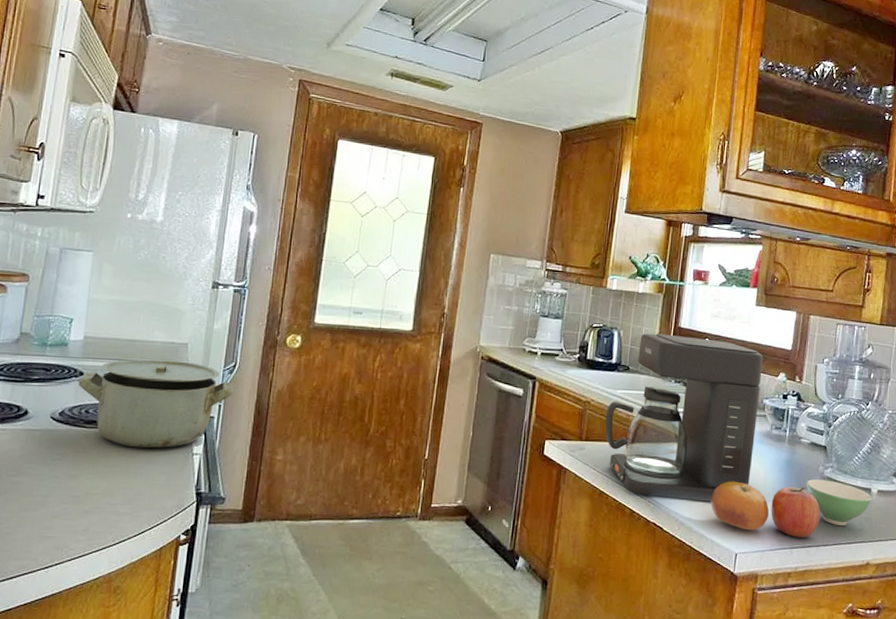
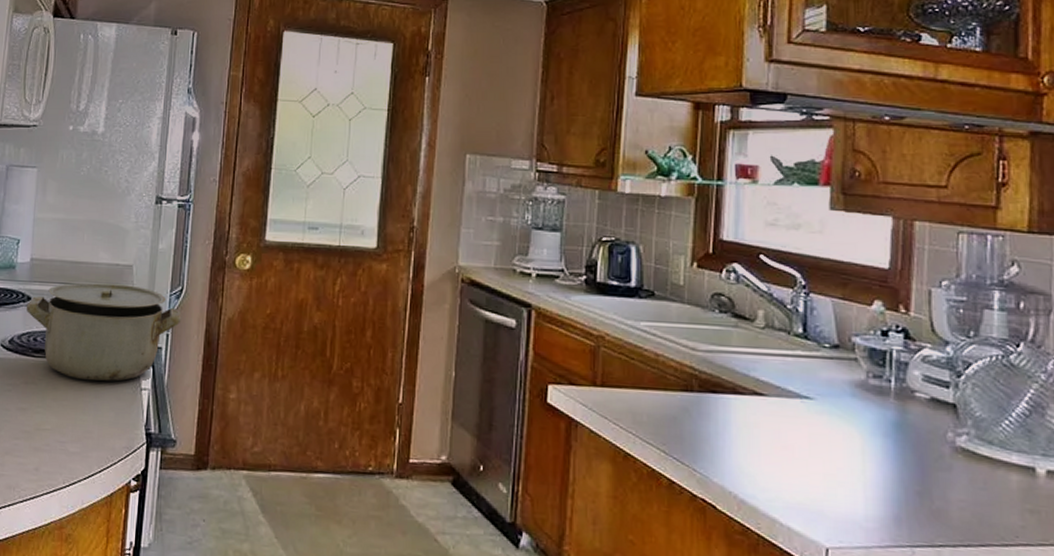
coffee maker: present [605,333,764,502] -> none [626,248,848,474]
fruit: present [711,481,769,531] -> none [783,447,873,518]
fruit: present [771,486,821,537] -> none [875,459,955,533]
bowl: present [806,479,872,527] -> none [928,450,1038,521]

